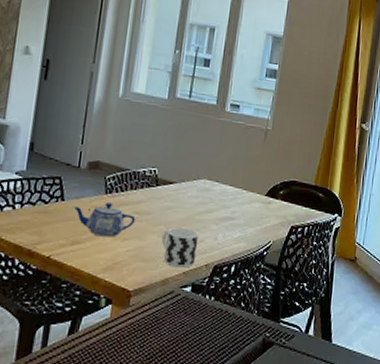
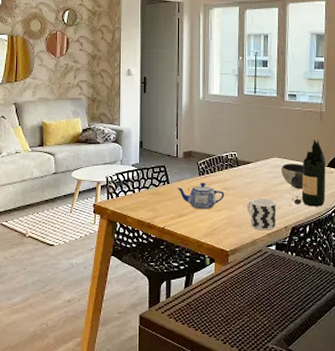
bowl: none [210,187,238,220] -> present [281,163,304,189]
bottle: none [217,162,265,243] -> present [291,140,326,207]

